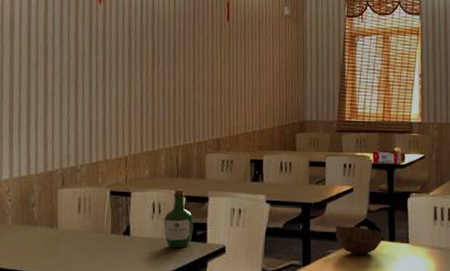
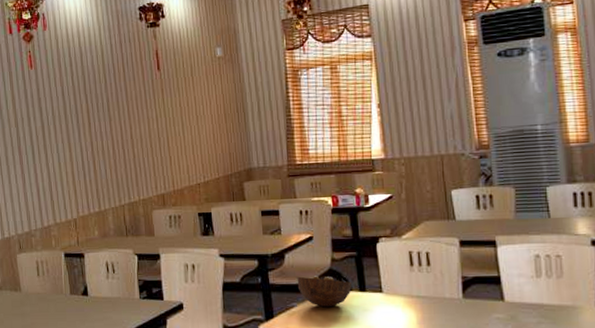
wine bottle: present [163,188,194,249] -> none [118,247,149,307]

